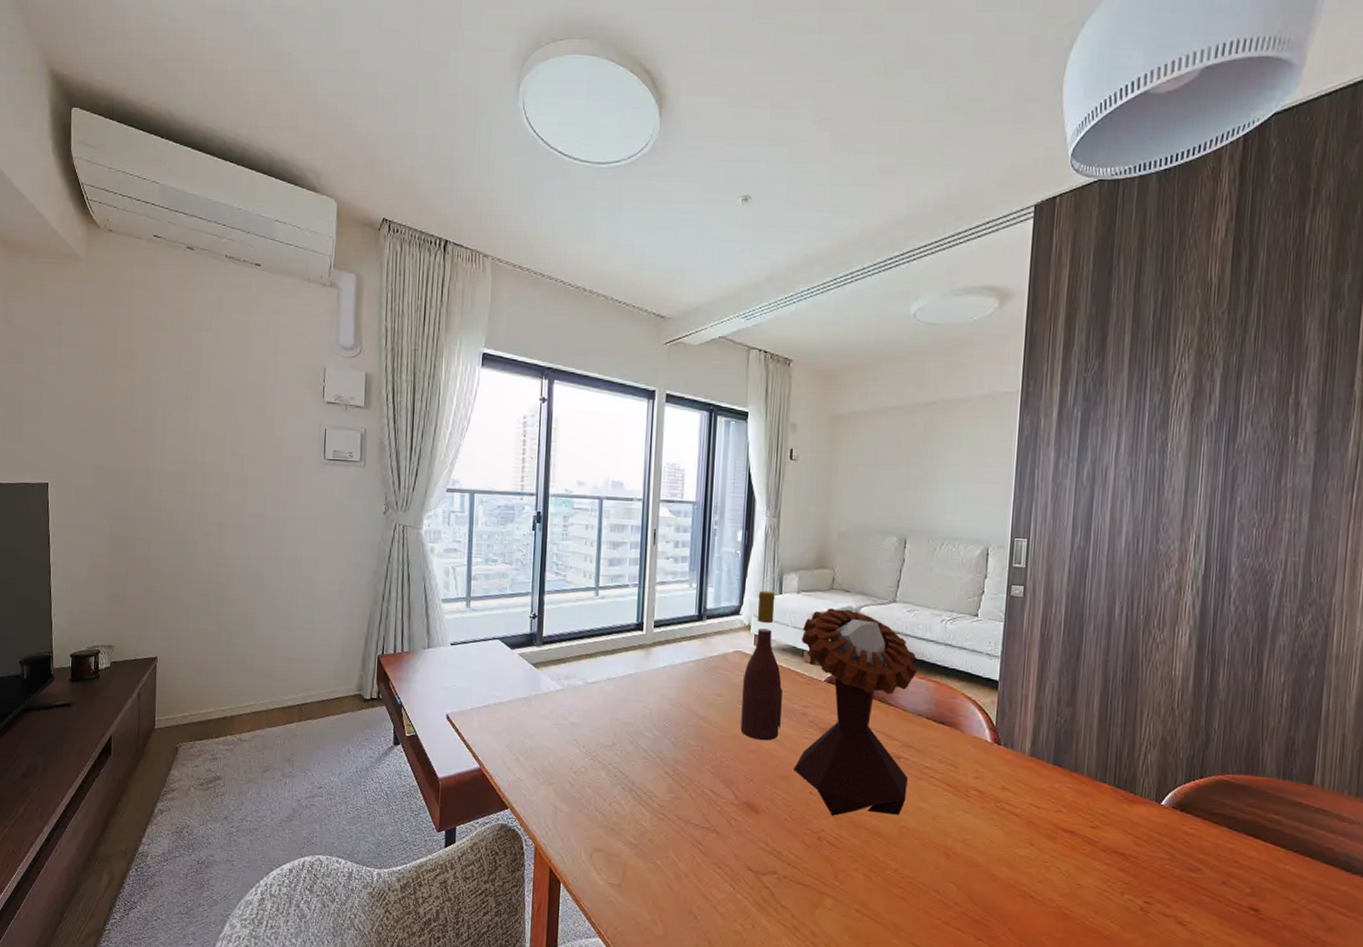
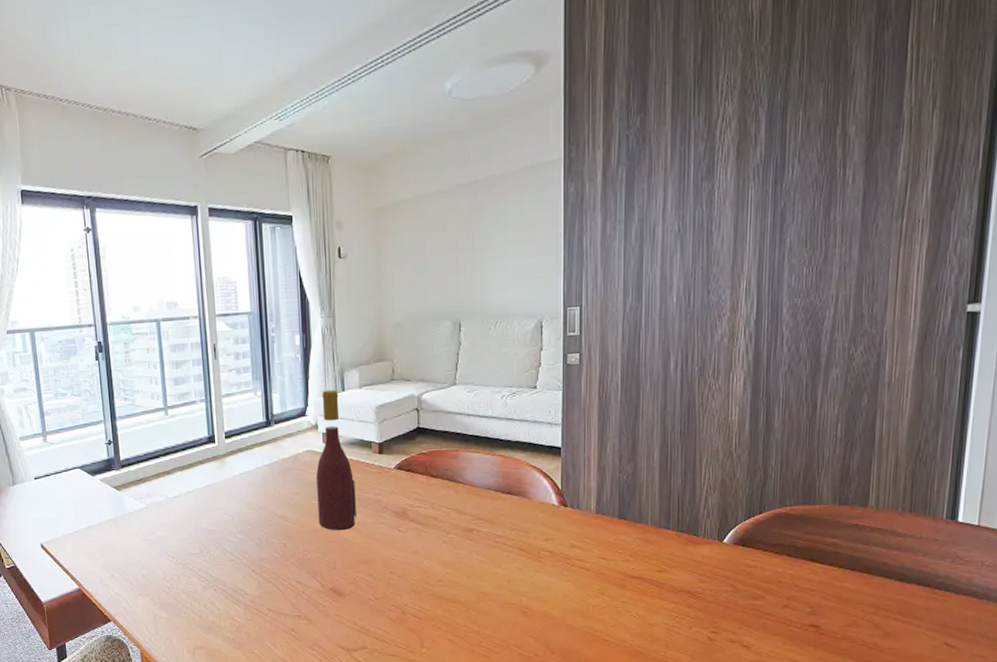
mushroom: present [793,608,918,816] -> none [367,397,483,591]

